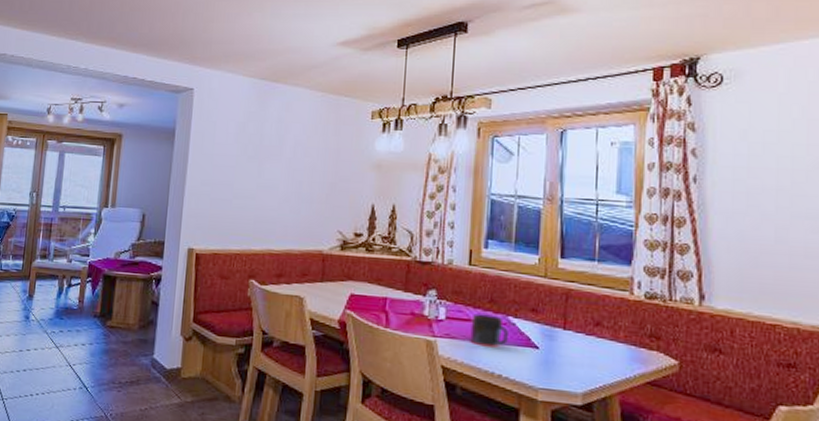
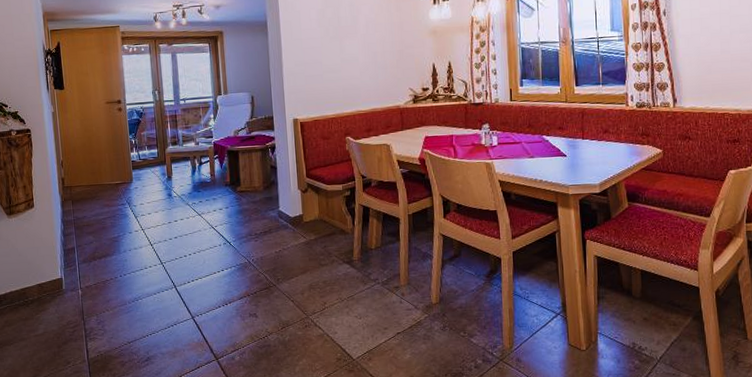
mug: present [470,313,508,348] -> none [516,136,544,161]

